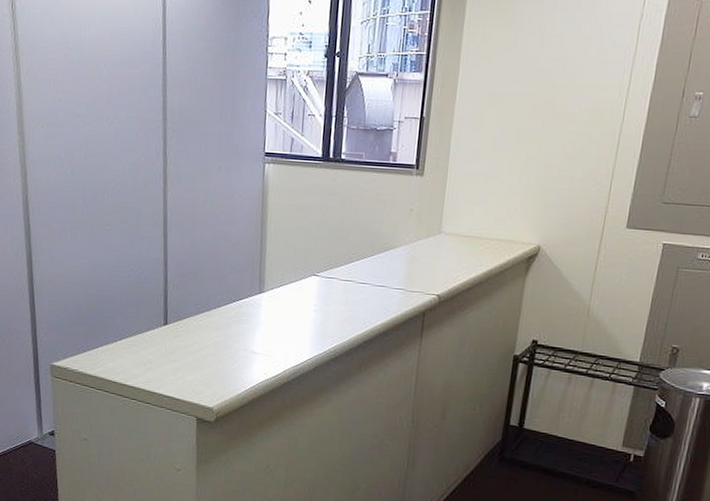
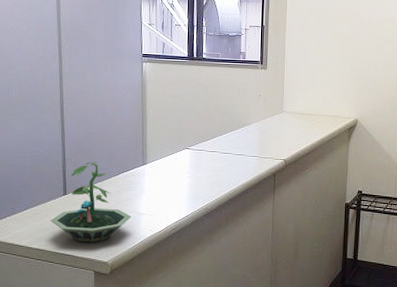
terrarium: none [148,286,243,384] -> present [50,162,132,243]

